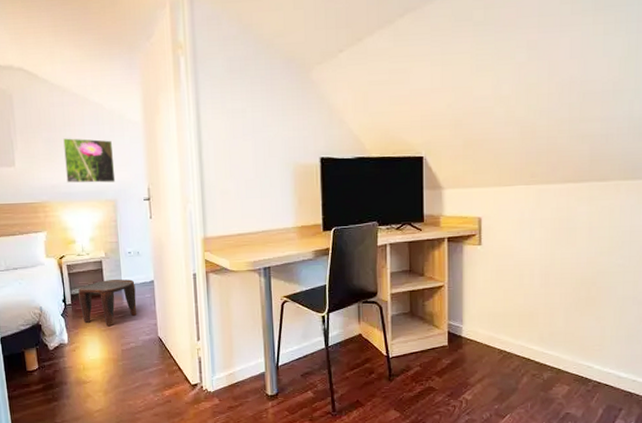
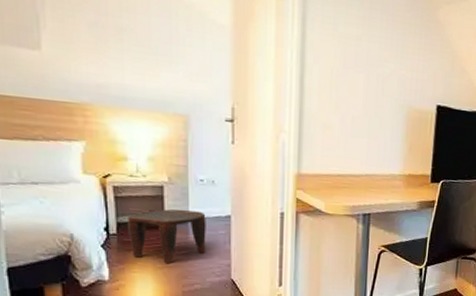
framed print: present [63,138,116,183] -> none [118,26,189,94]

